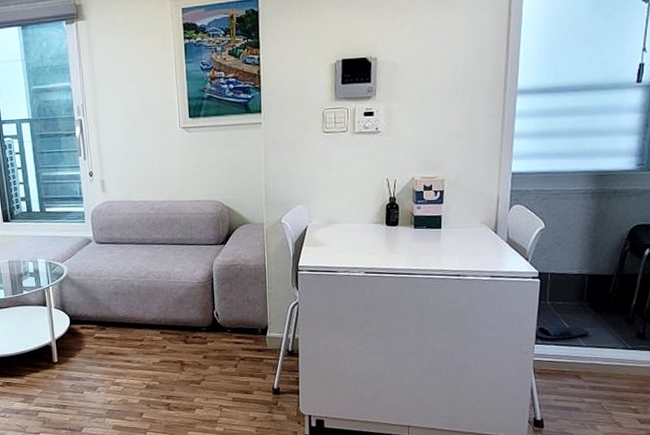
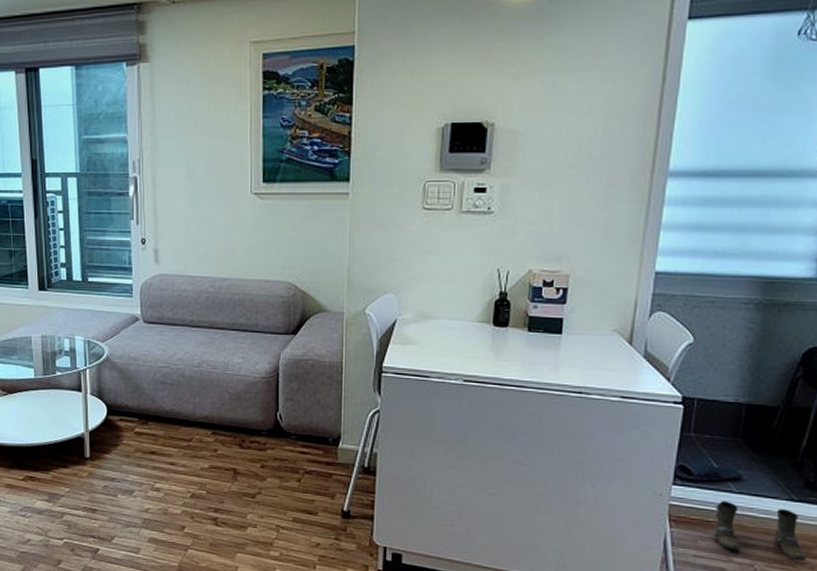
boots: none [569,353,641,396] -> present [714,500,807,561]

